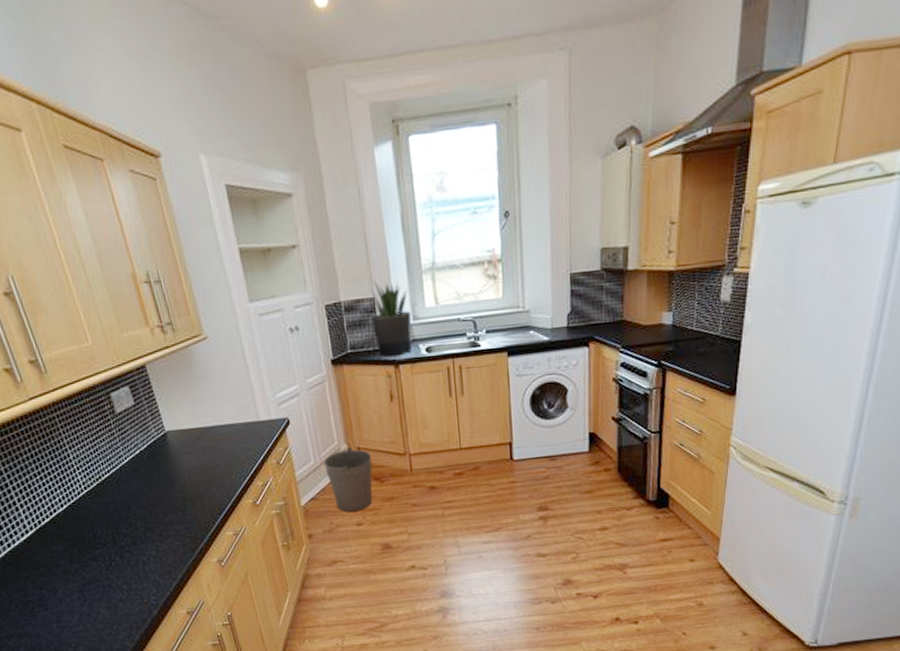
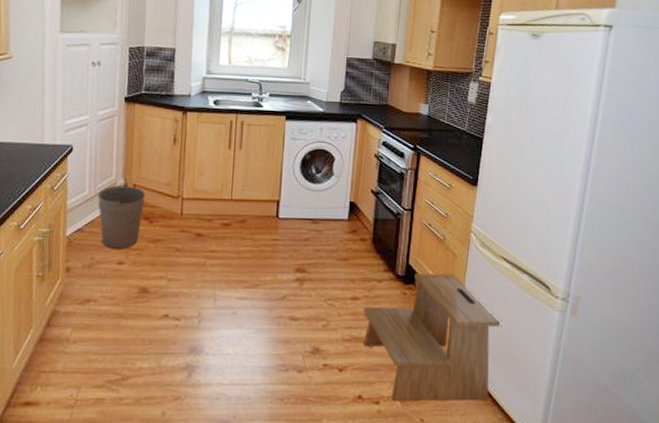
planter: present [370,280,412,357] -> none [168,34,206,104]
step stool: none [614,491,769,619] -> present [363,273,502,401]

